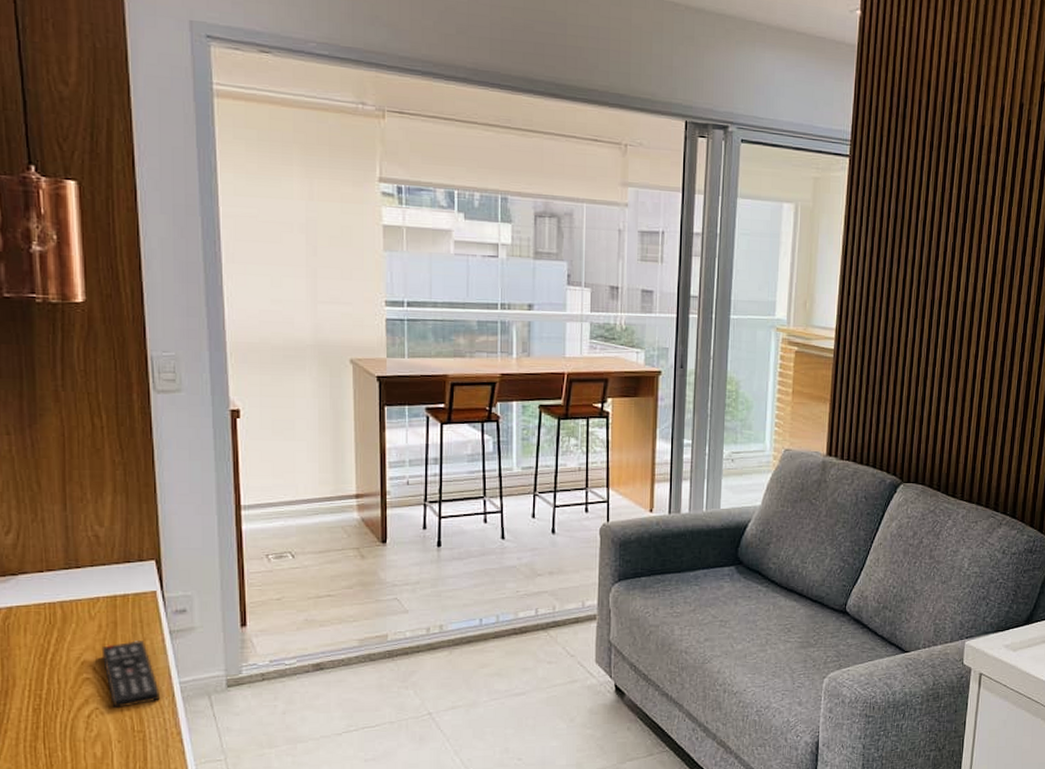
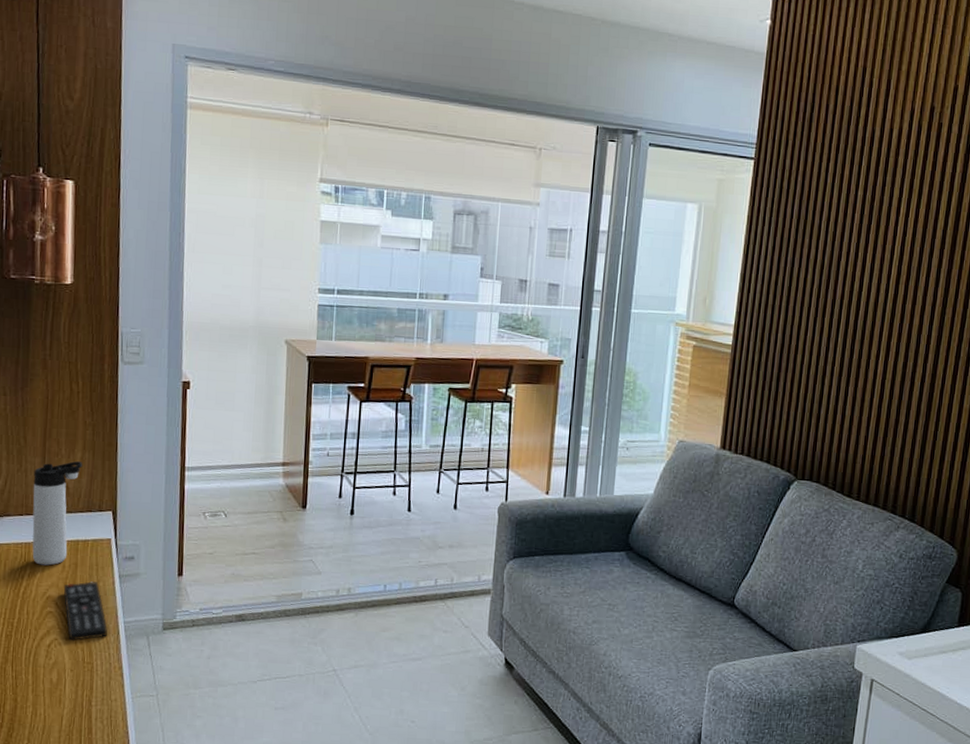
thermos bottle: none [53,506,115,627] -> present [32,461,83,566]

